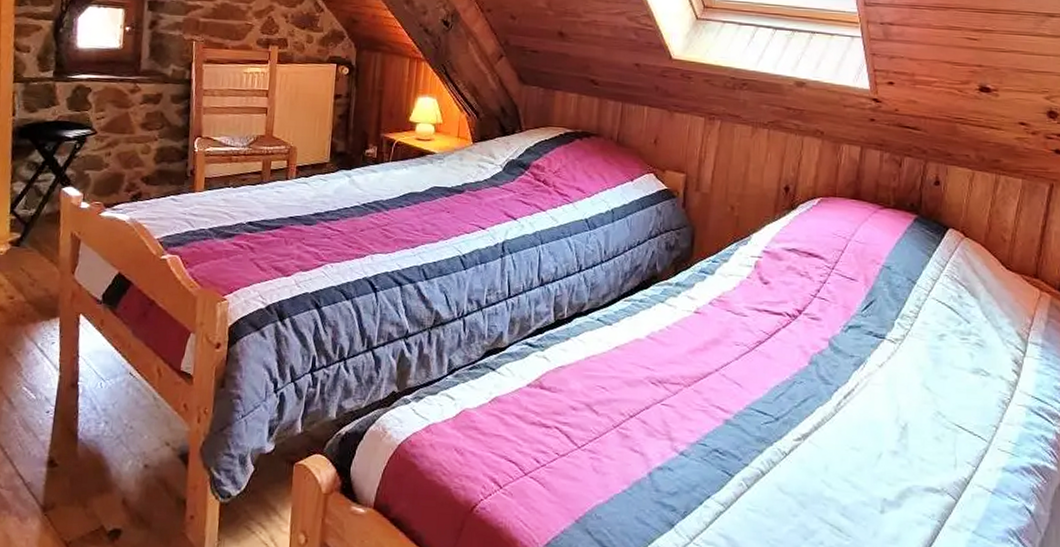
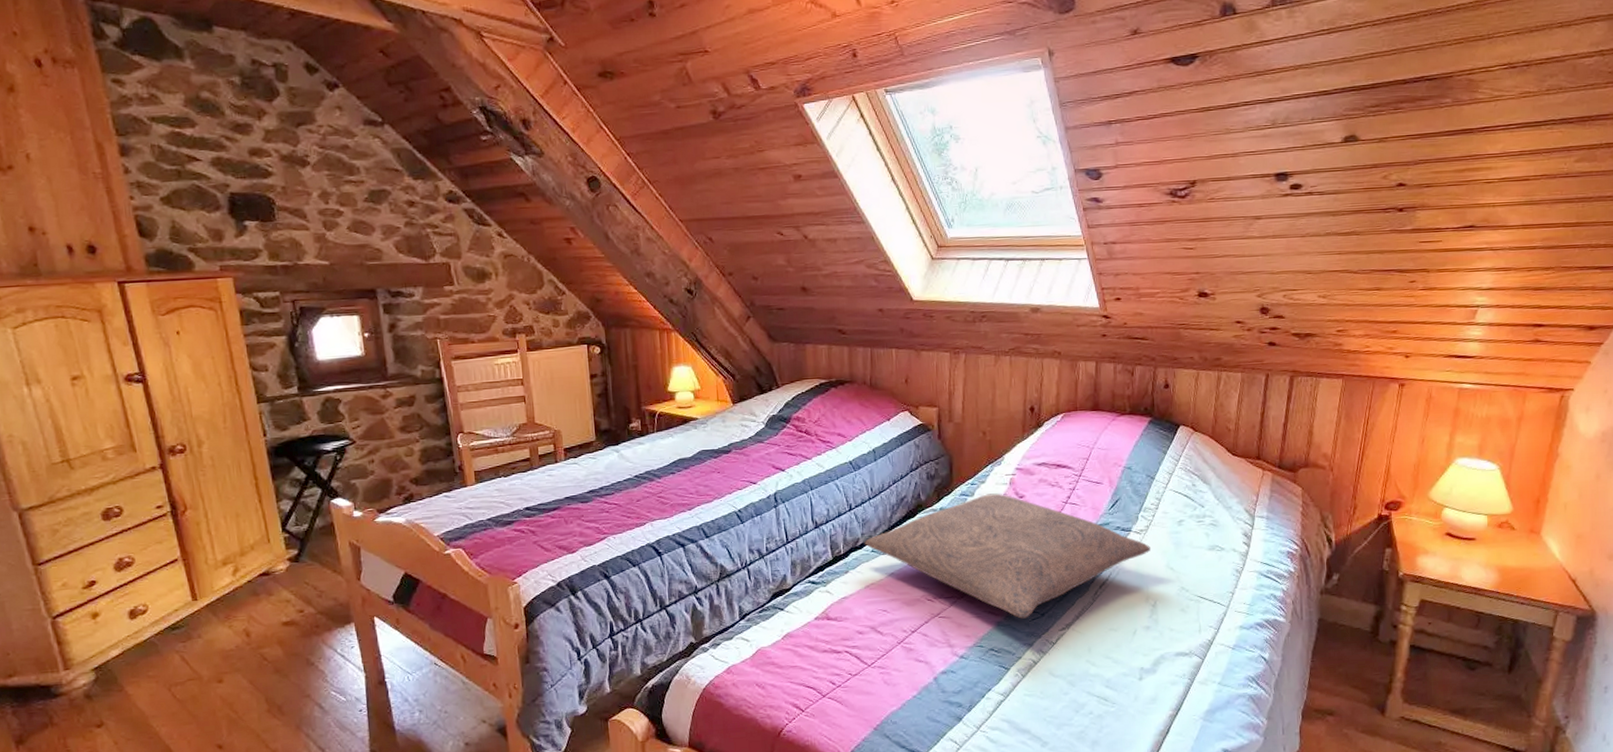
pillow: none [590,274,905,421] -> present [864,493,1151,619]

